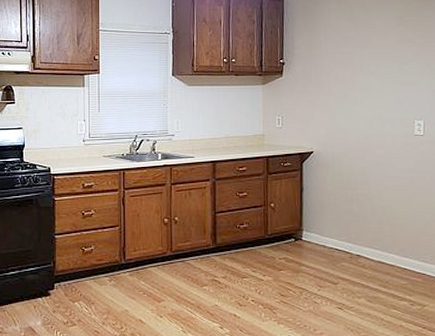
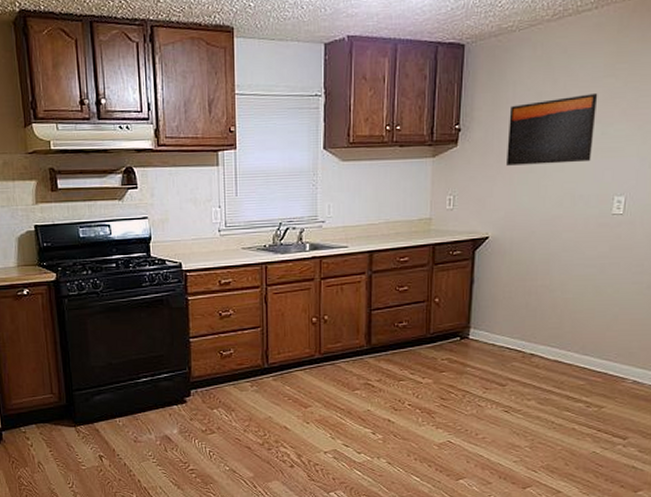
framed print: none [323,38,393,93] -> present [505,92,598,166]

